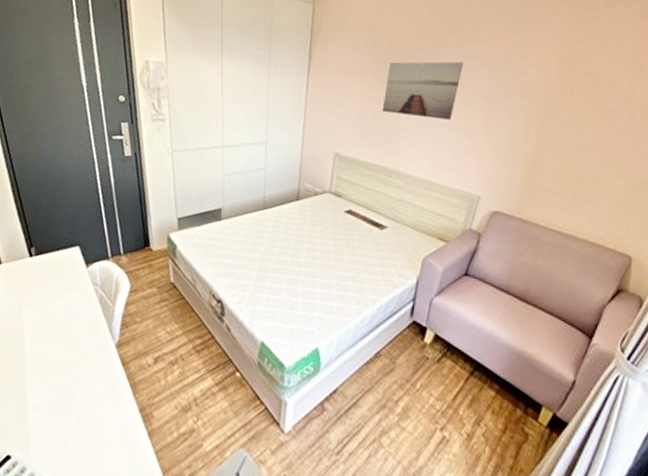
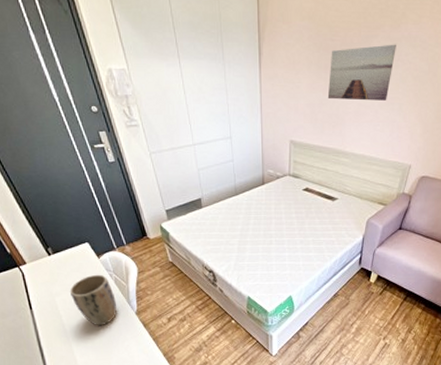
plant pot: none [42,287,96,358] -> present [69,274,117,326]

